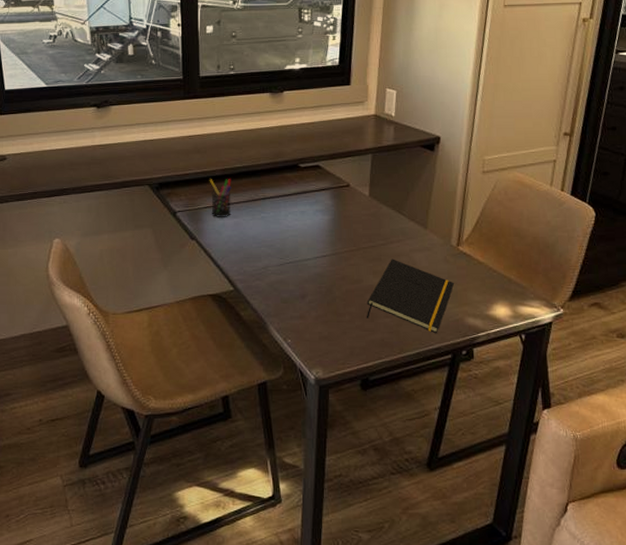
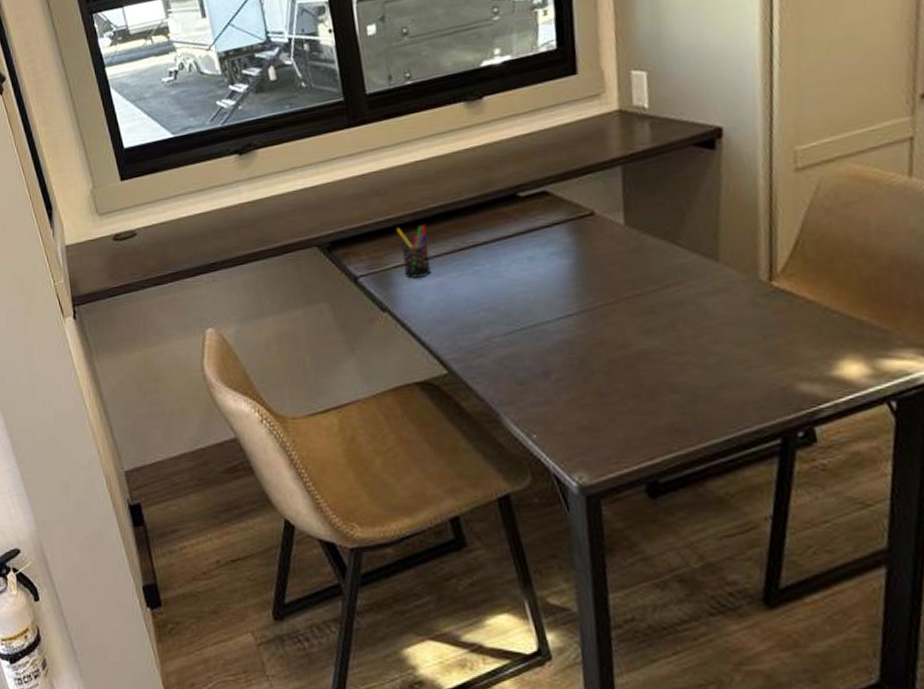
notepad: present [367,259,455,334] -> none [640,309,773,411]

